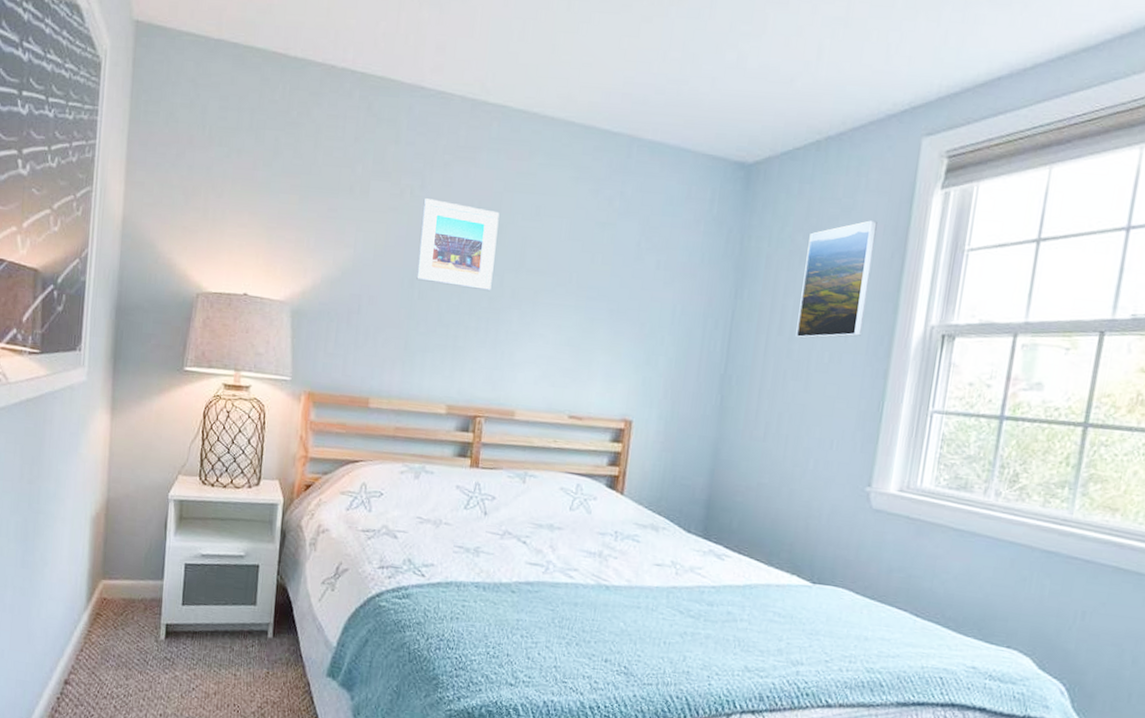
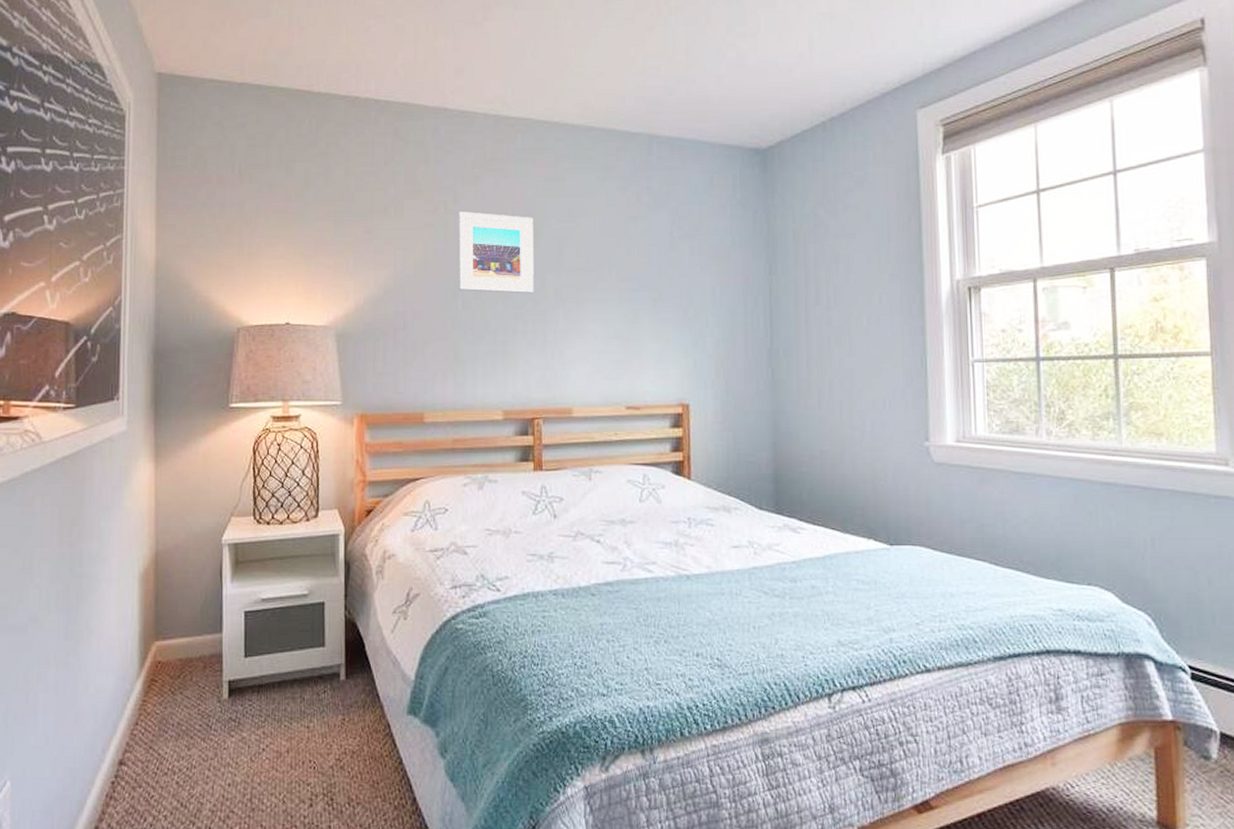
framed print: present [795,220,878,339] -> none [830,189,893,306]

